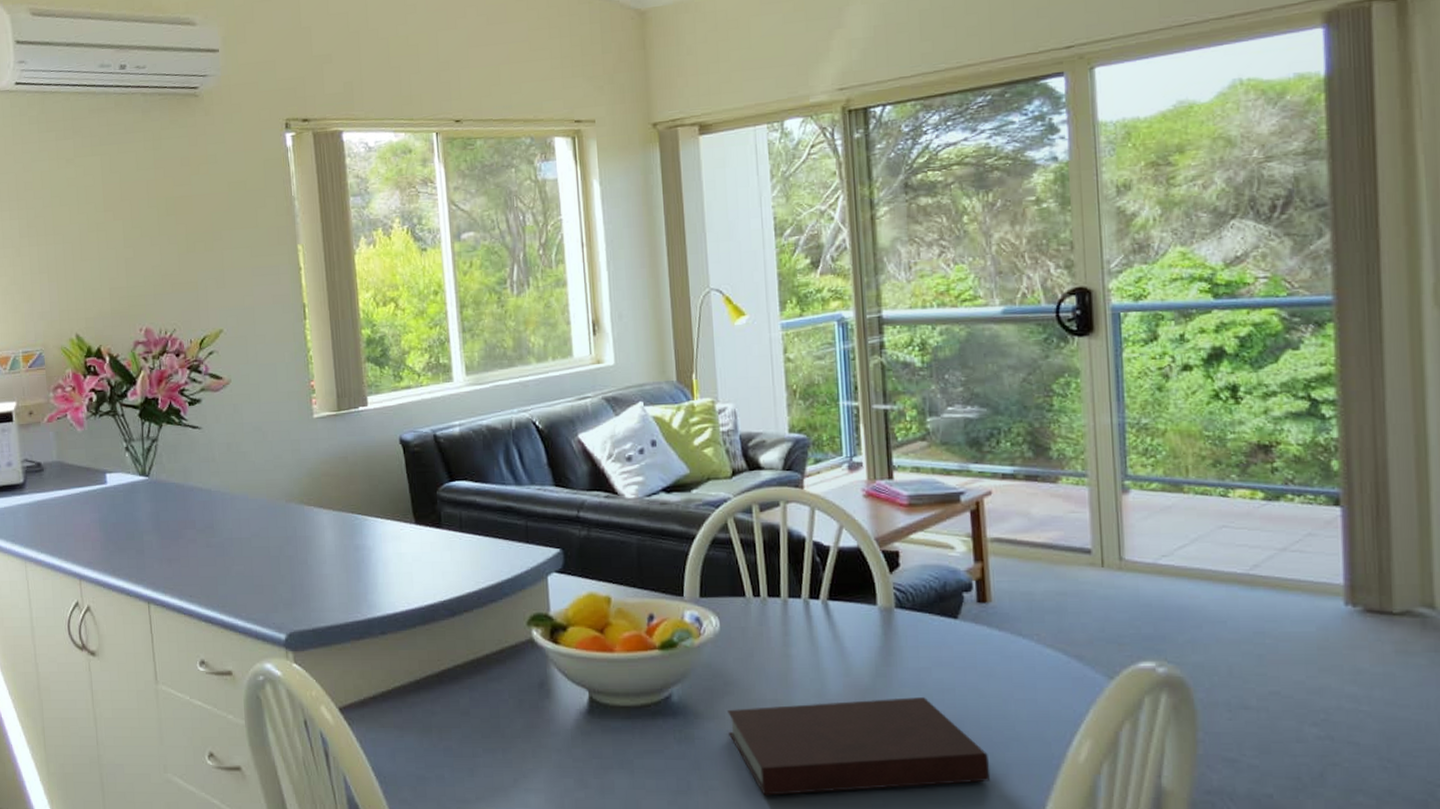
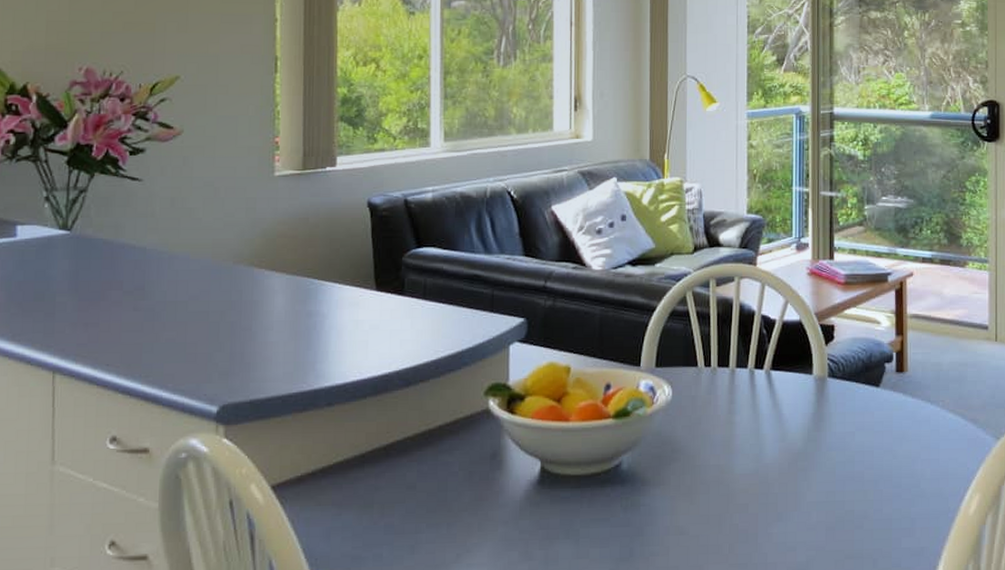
notebook: present [728,697,990,796] -> none [673,460,898,559]

